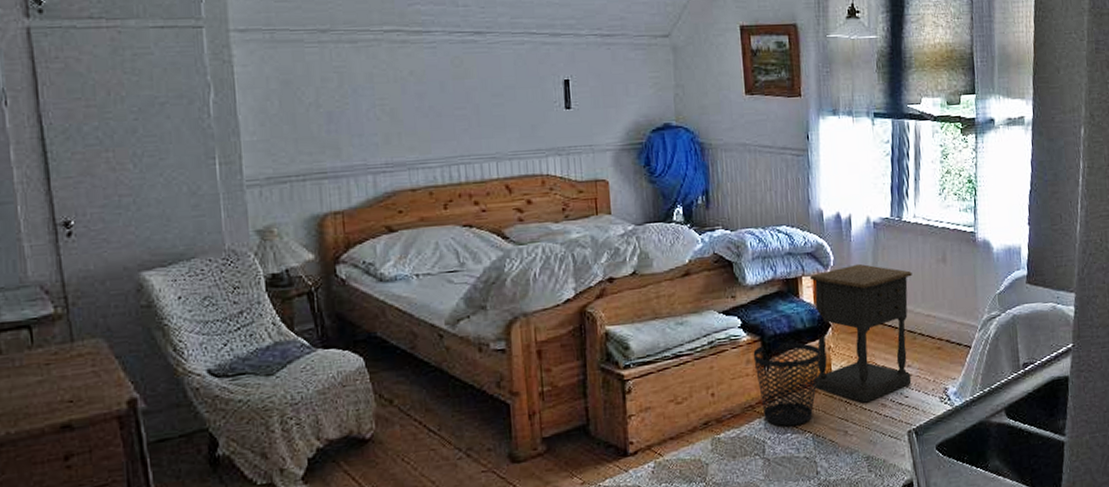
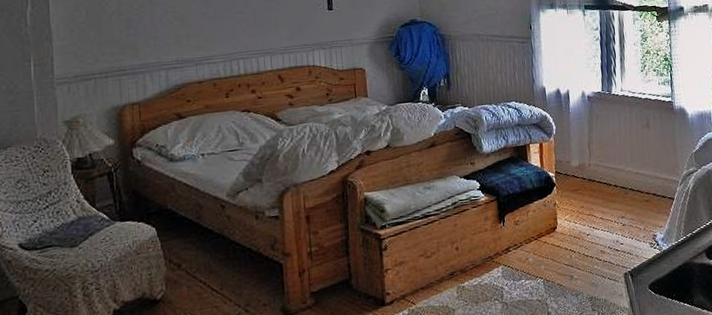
wastebasket: present [753,341,821,427] -> none [490,200,548,274]
nightstand: present [809,263,912,403] -> none [536,131,626,251]

